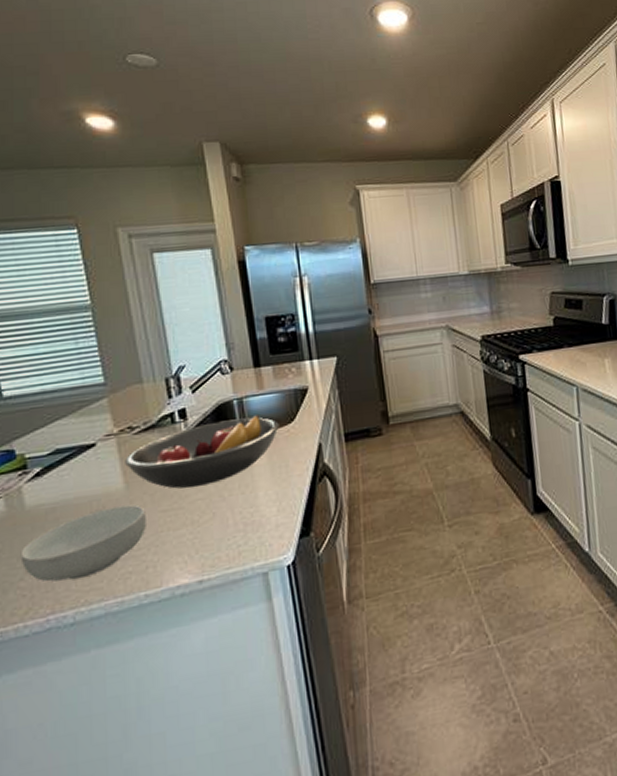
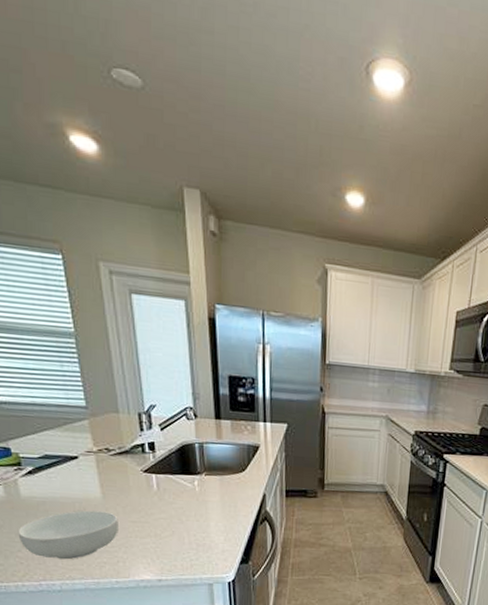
fruit bowl: present [125,415,279,489] -> none [102,459,232,508]

